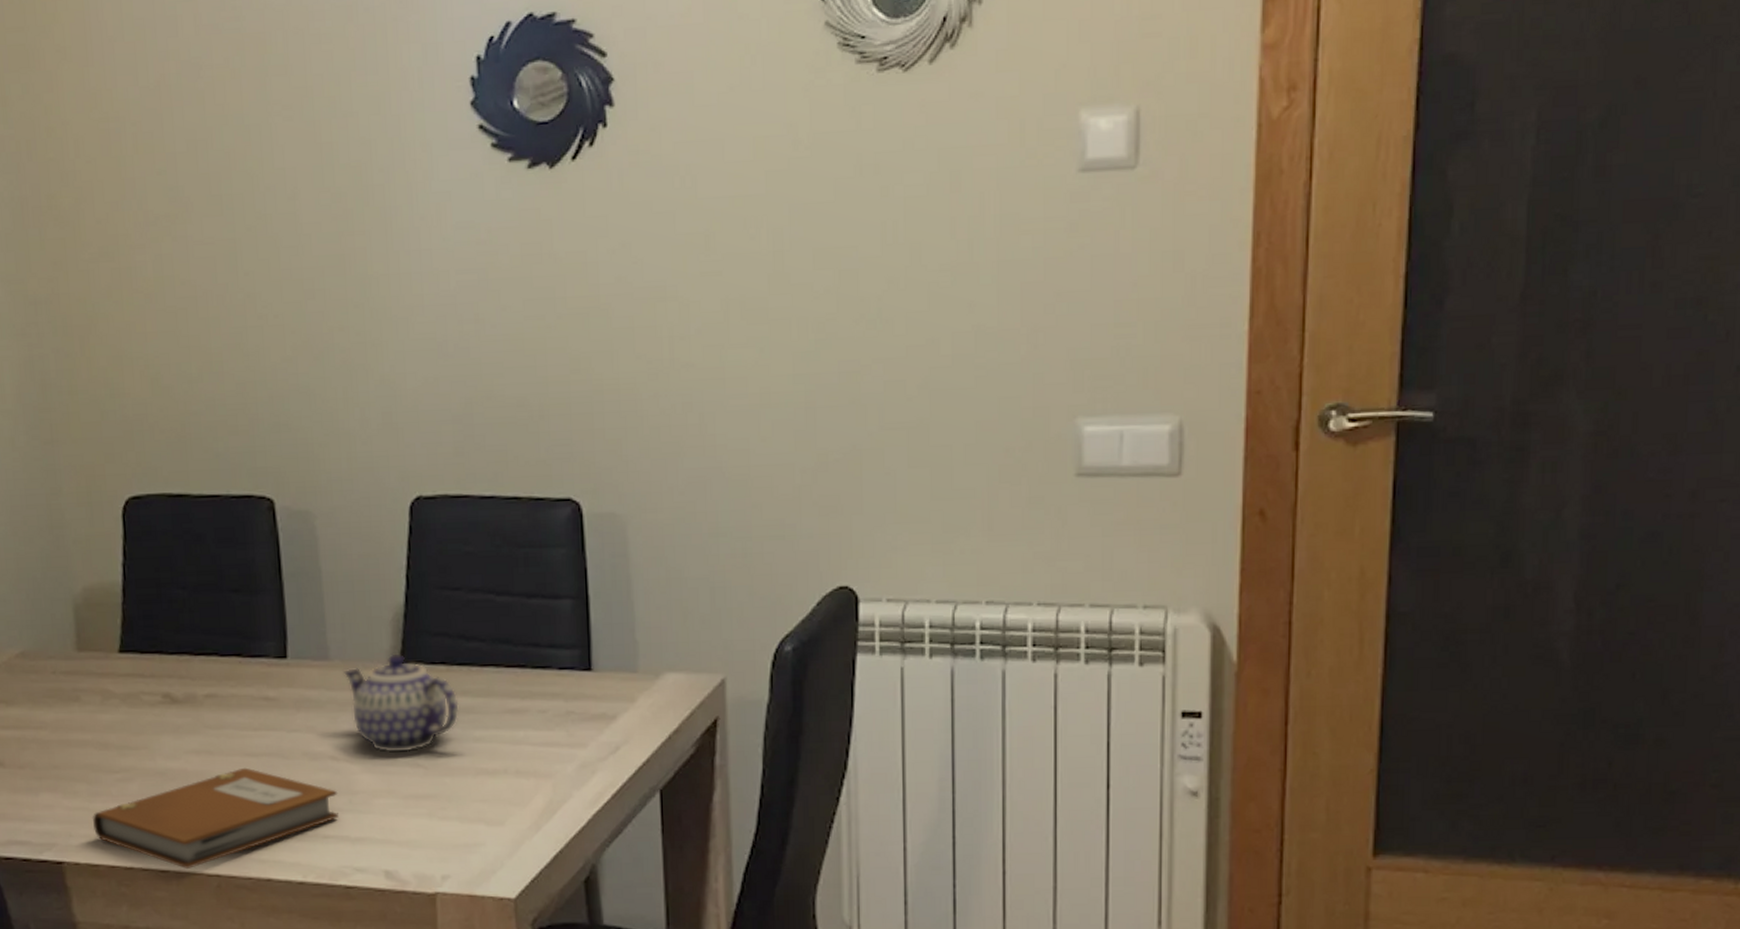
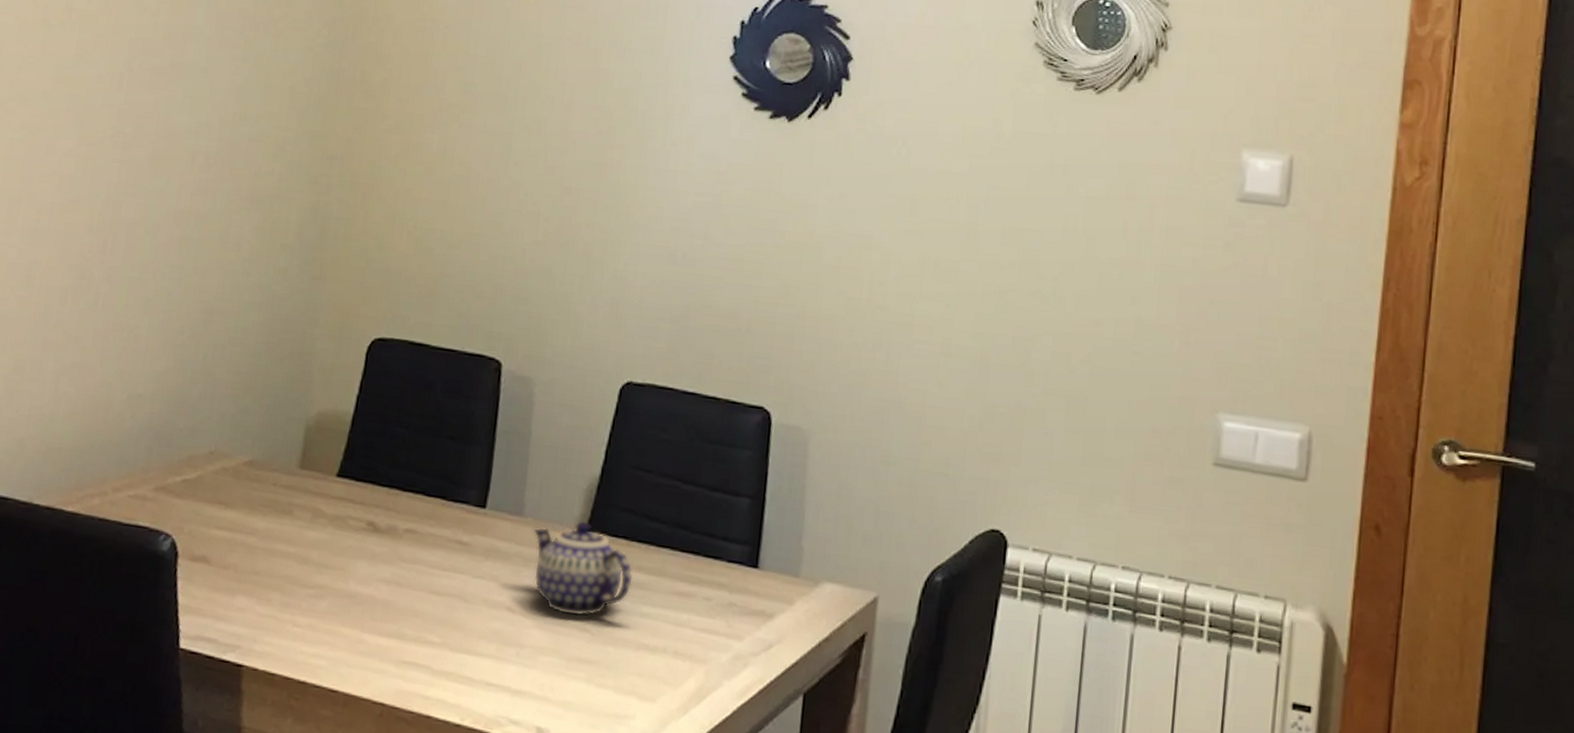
notebook: present [92,767,339,869] -> none [278,604,508,693]

